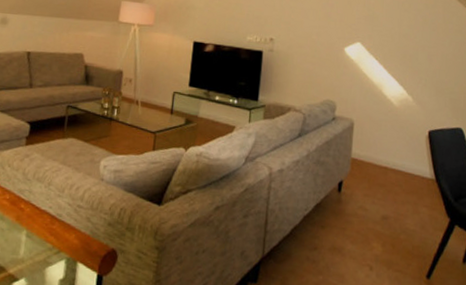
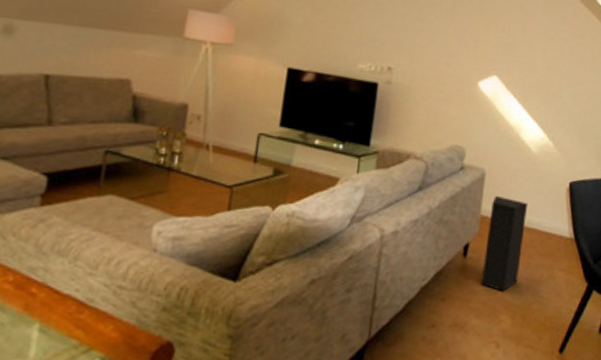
speaker: none [354,141,393,223] -> present [480,195,529,291]

